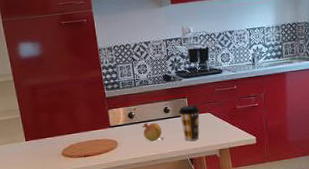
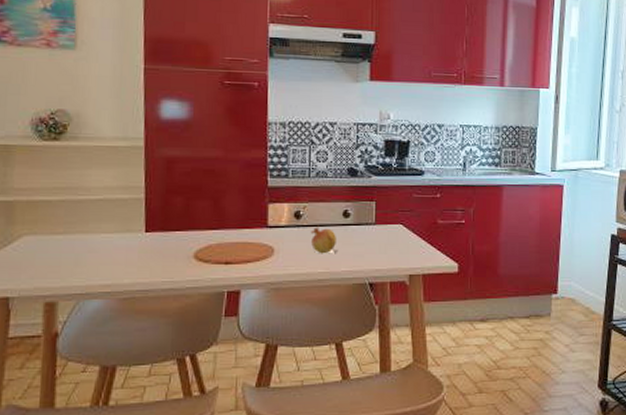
coffee cup: present [179,105,200,141] -> none [362,211,390,259]

